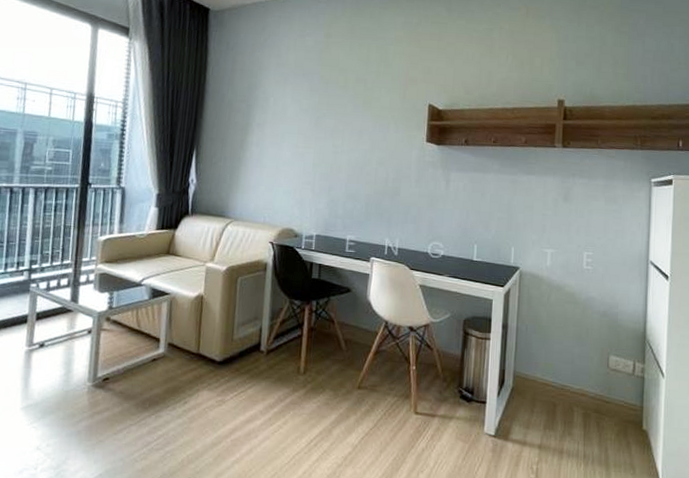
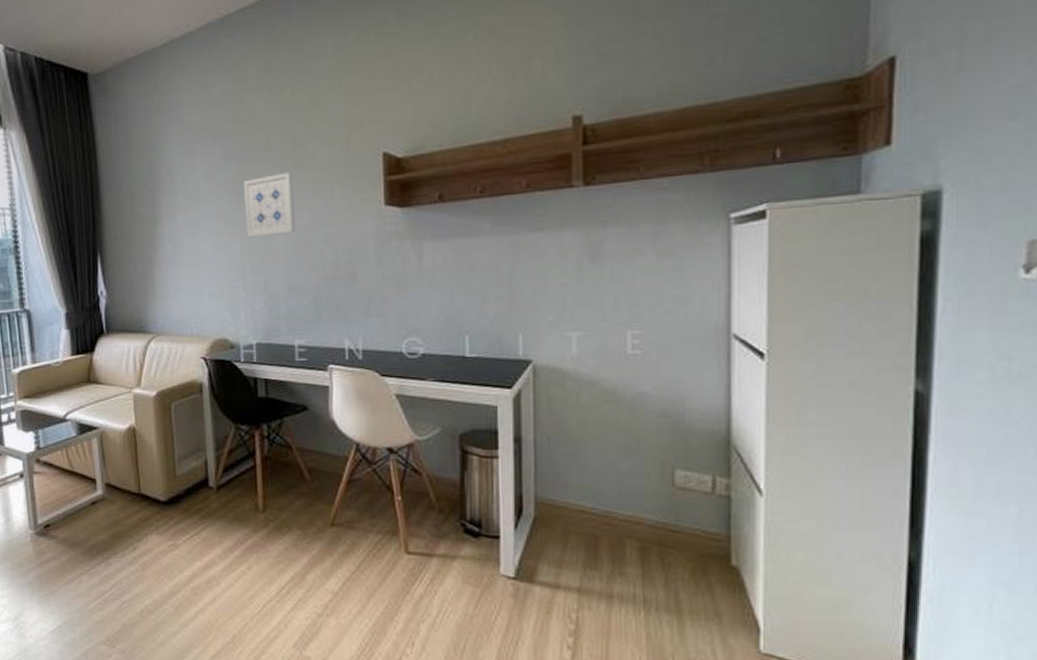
wall art: none [320,107,361,153] -> present [243,172,296,238]

